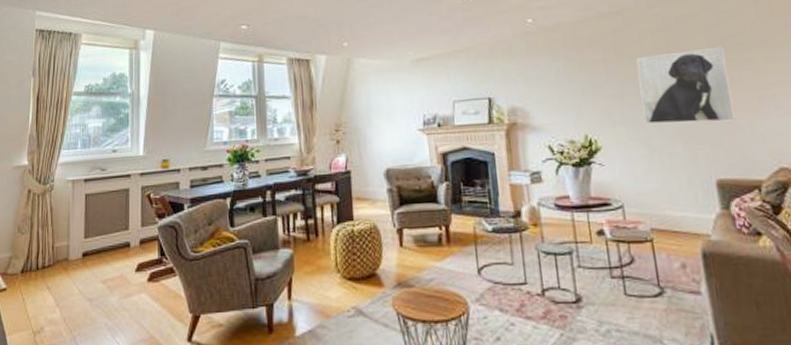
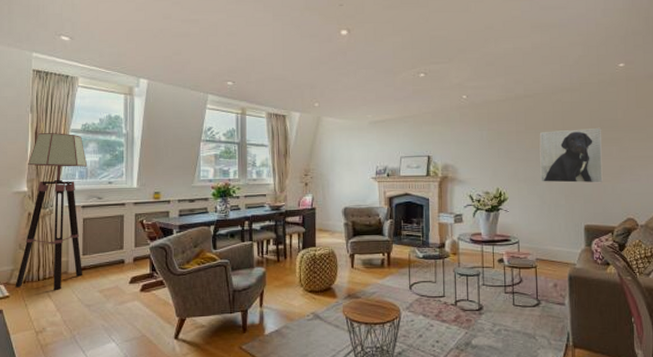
floor lamp: none [12,97,91,281] -> present [15,132,88,290]

